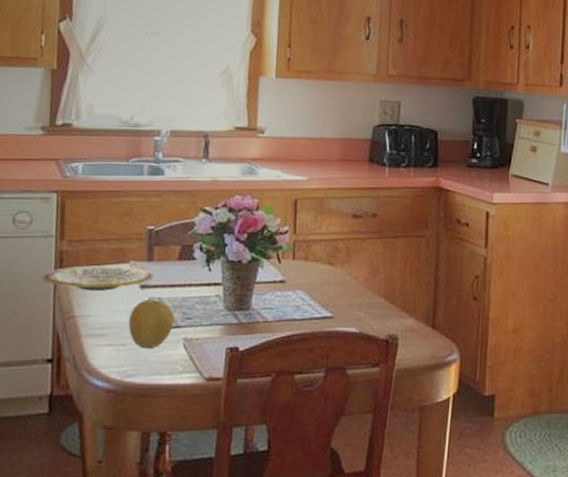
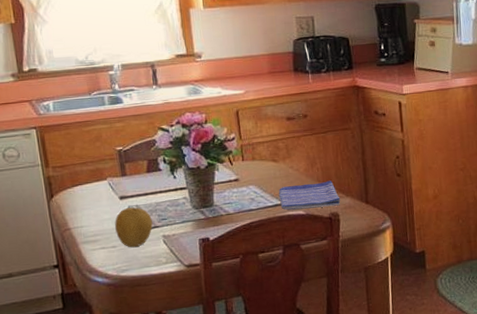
plate: present [41,265,155,291] -> none [36,182,130,206]
dish towel: none [329,295,403,327] -> present [278,180,341,210]

